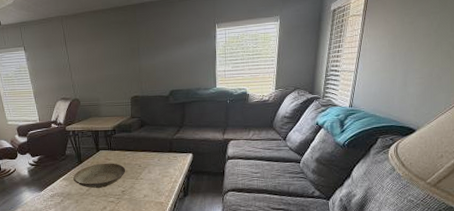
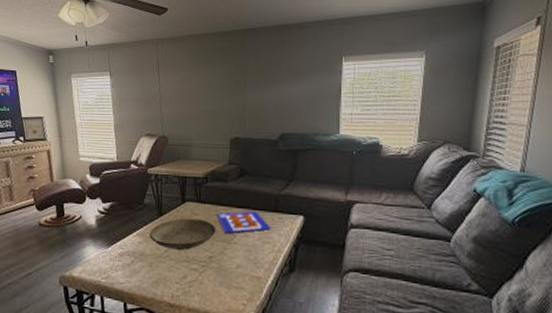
poster: none [125,152,168,172] -> present [217,210,271,234]

